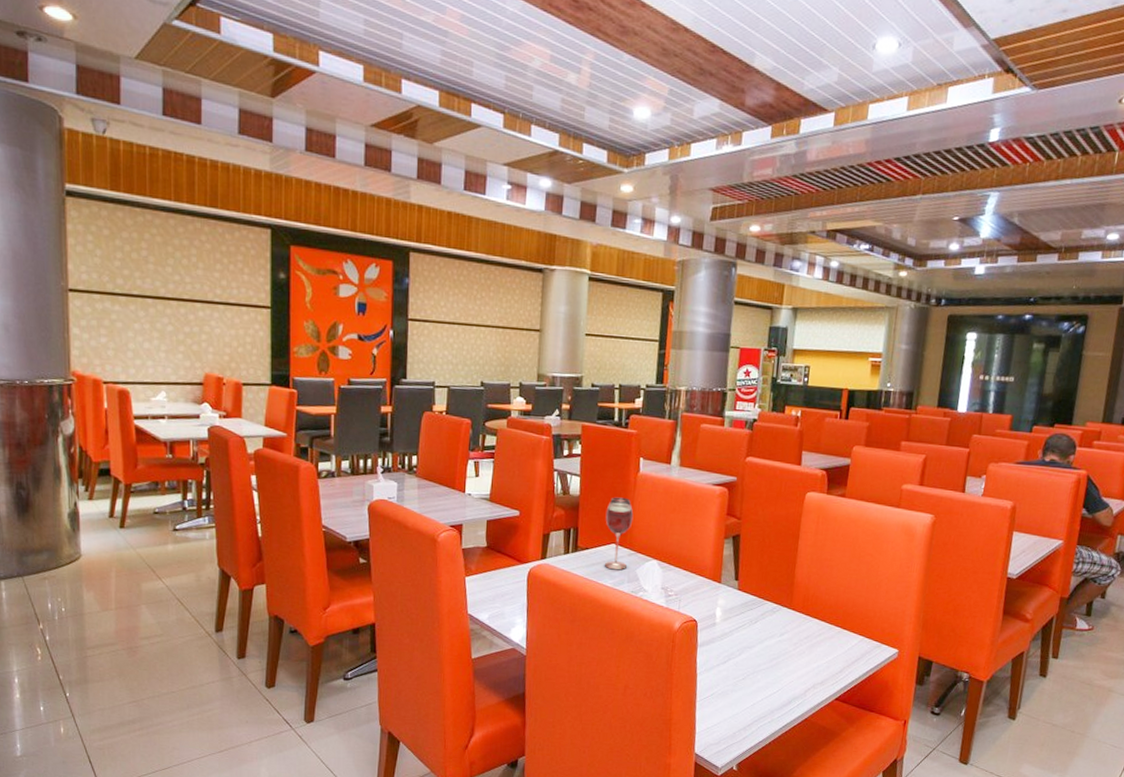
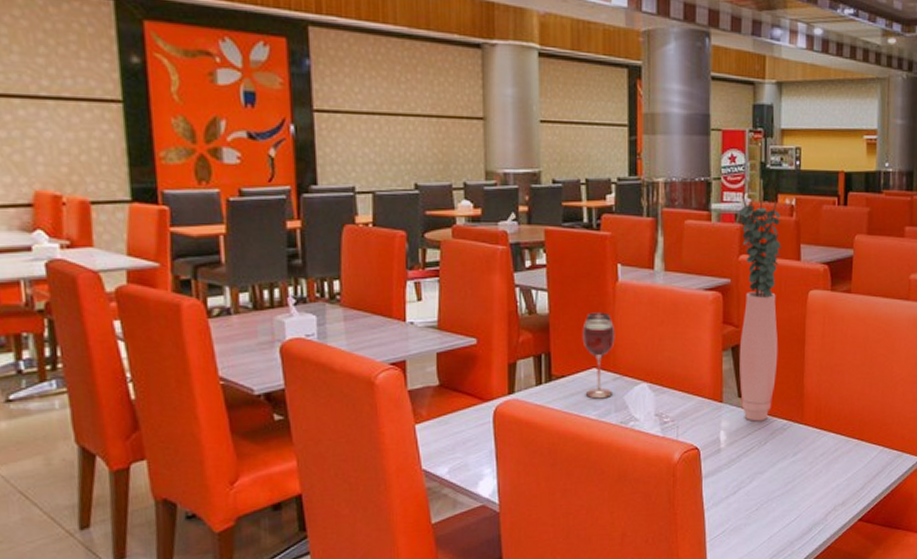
vase: none [737,405,786,603] -> present [738,195,782,422]

